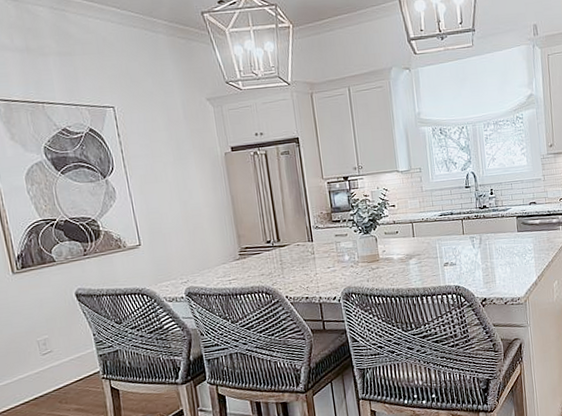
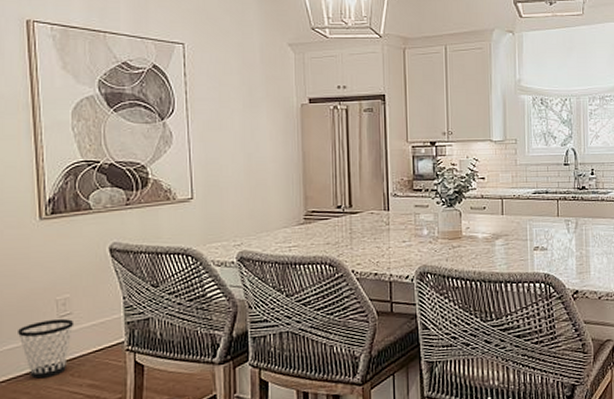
wastebasket: none [9,356,56,408] -> present [18,318,74,379]

